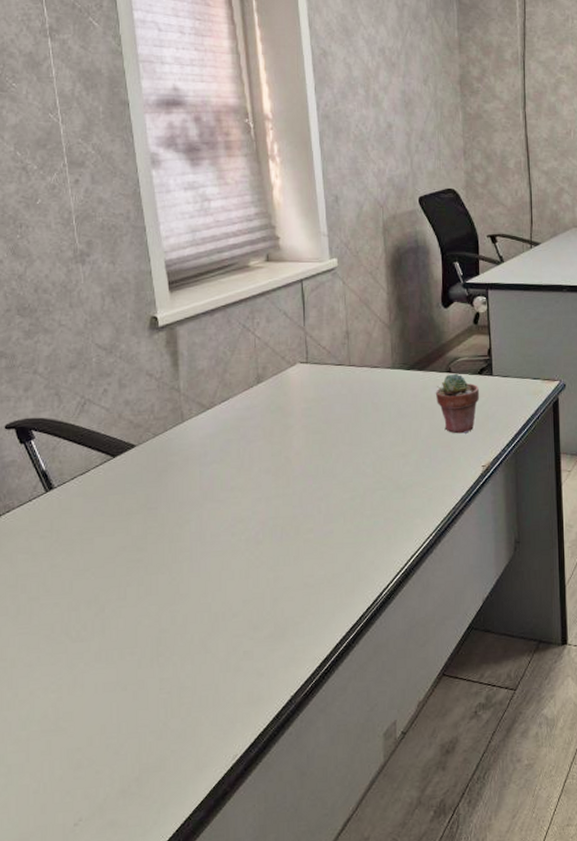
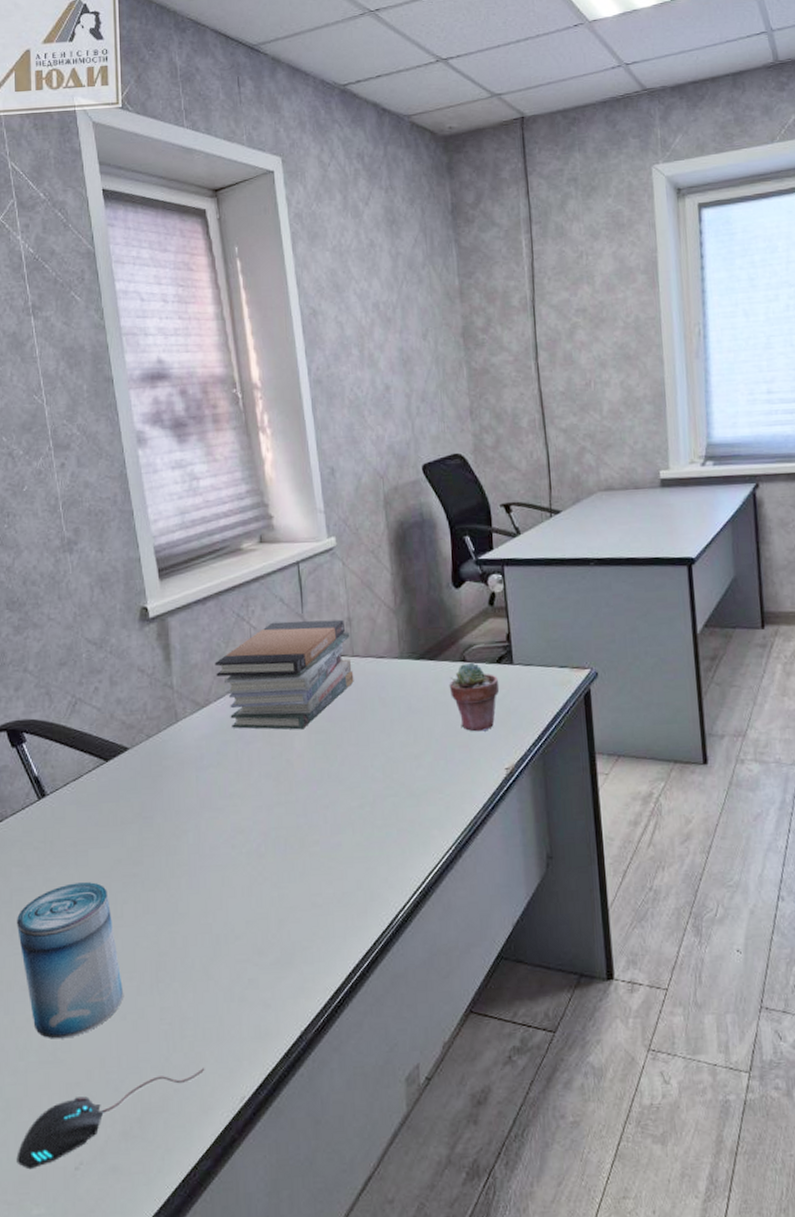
mouse: none [17,731,201,828] -> present [16,1068,205,1170]
beverage can: none [21,567,124,710] -> present [16,882,123,1039]
book stack: none [220,332,350,431] -> present [214,619,354,730]

